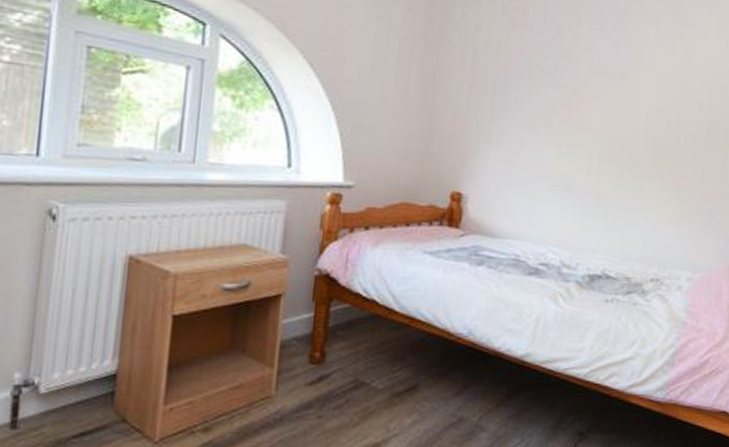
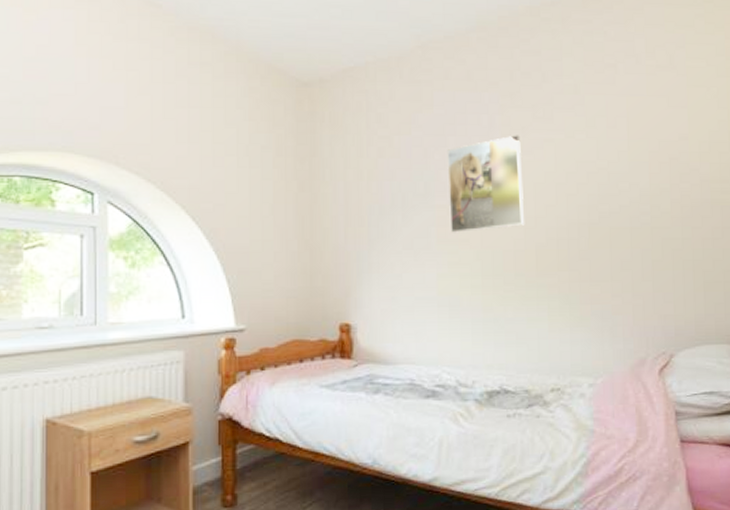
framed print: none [573,24,654,116] -> present [447,135,525,233]

